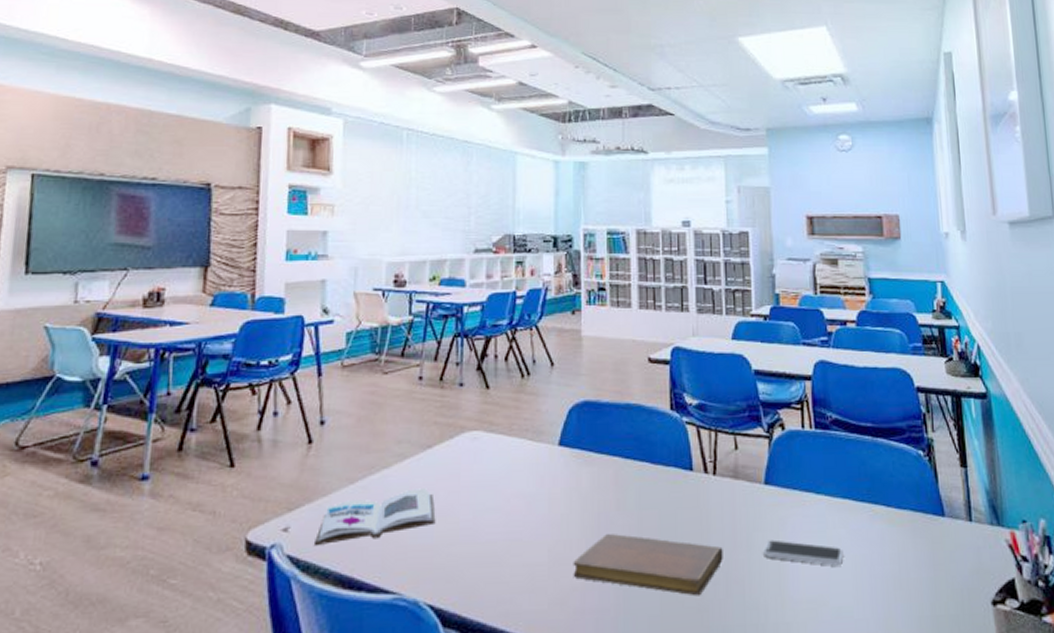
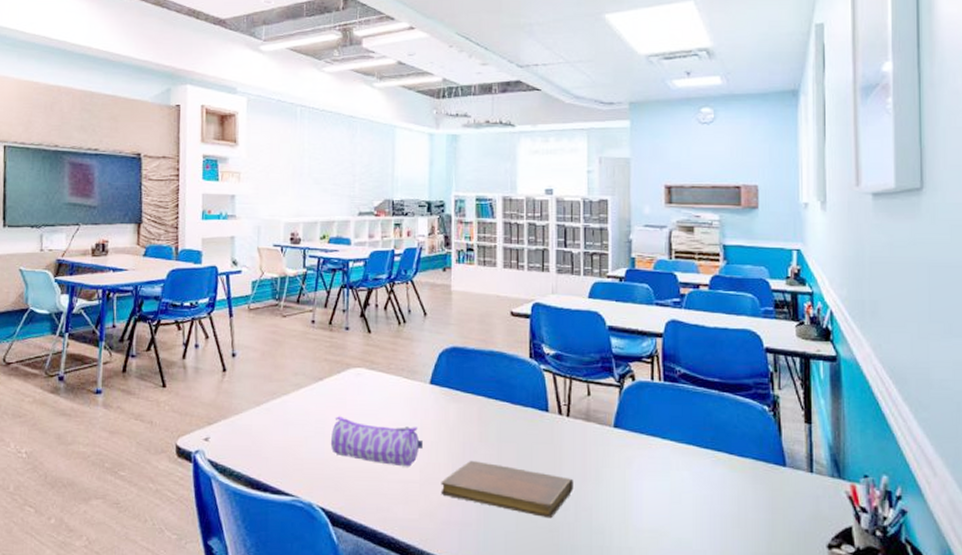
book: present [313,488,436,547] -> none [228,413,326,454]
pencil case: none [440,489,551,547] -> present [330,415,423,467]
smartphone: present [762,539,844,566] -> none [609,476,685,503]

